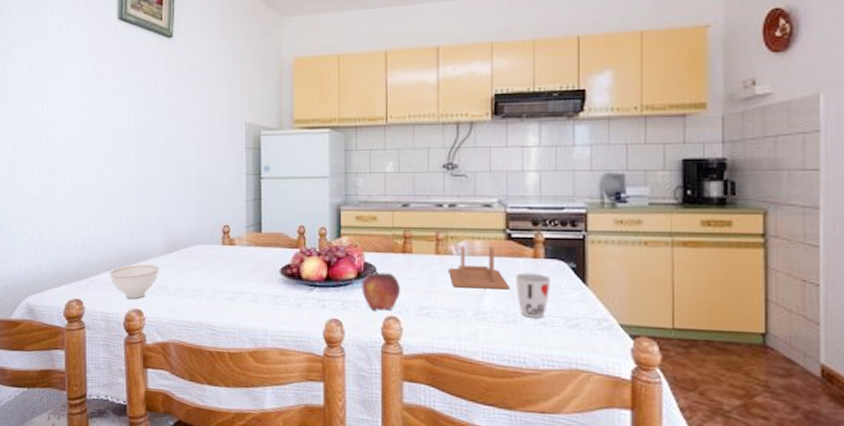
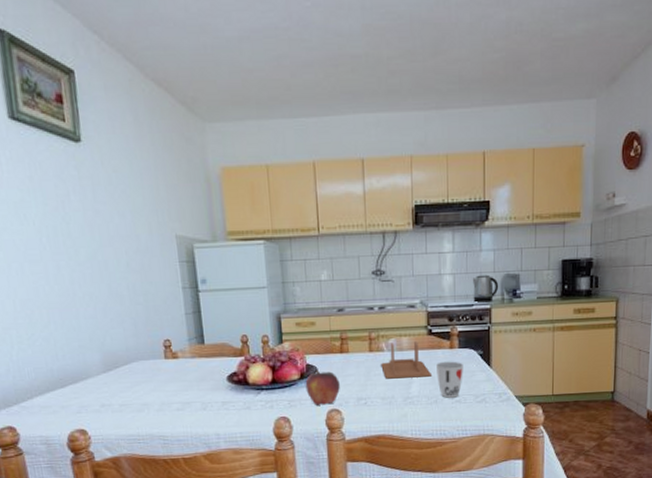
bowl: present [108,264,160,299] -> none [42,384,100,420]
kettle: none [564,173,597,206] -> present [473,274,499,303]

